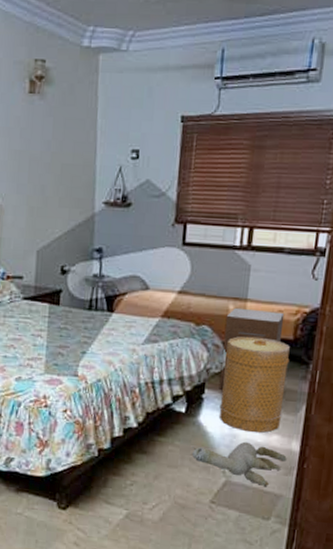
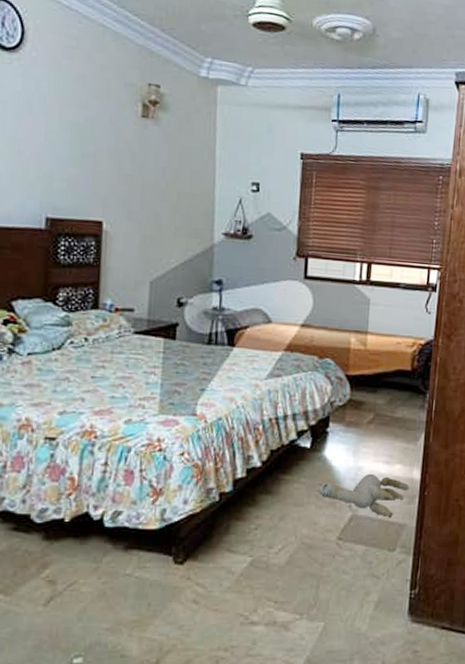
nightstand: present [218,307,285,391] -> none [343,340,403,424]
basket: present [219,336,290,433] -> none [344,368,409,463]

